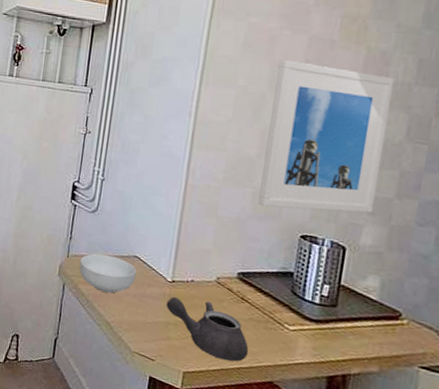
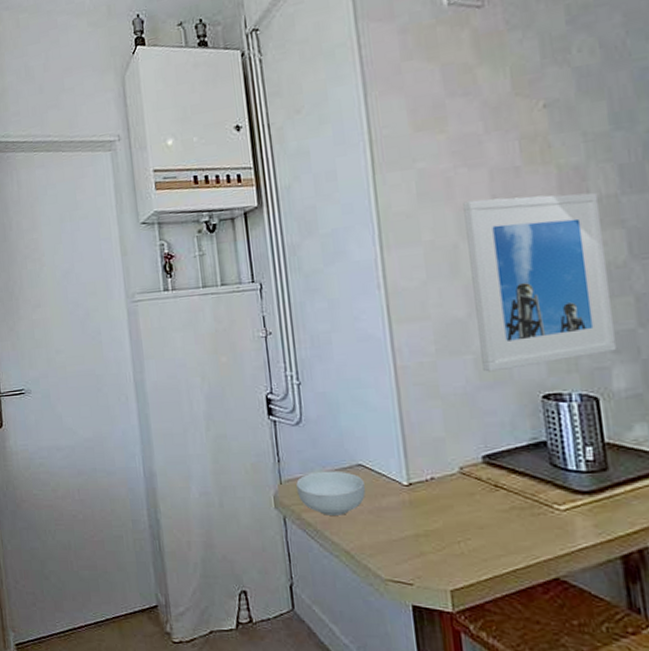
teapot: present [166,297,249,362] -> none [408,498,521,565]

